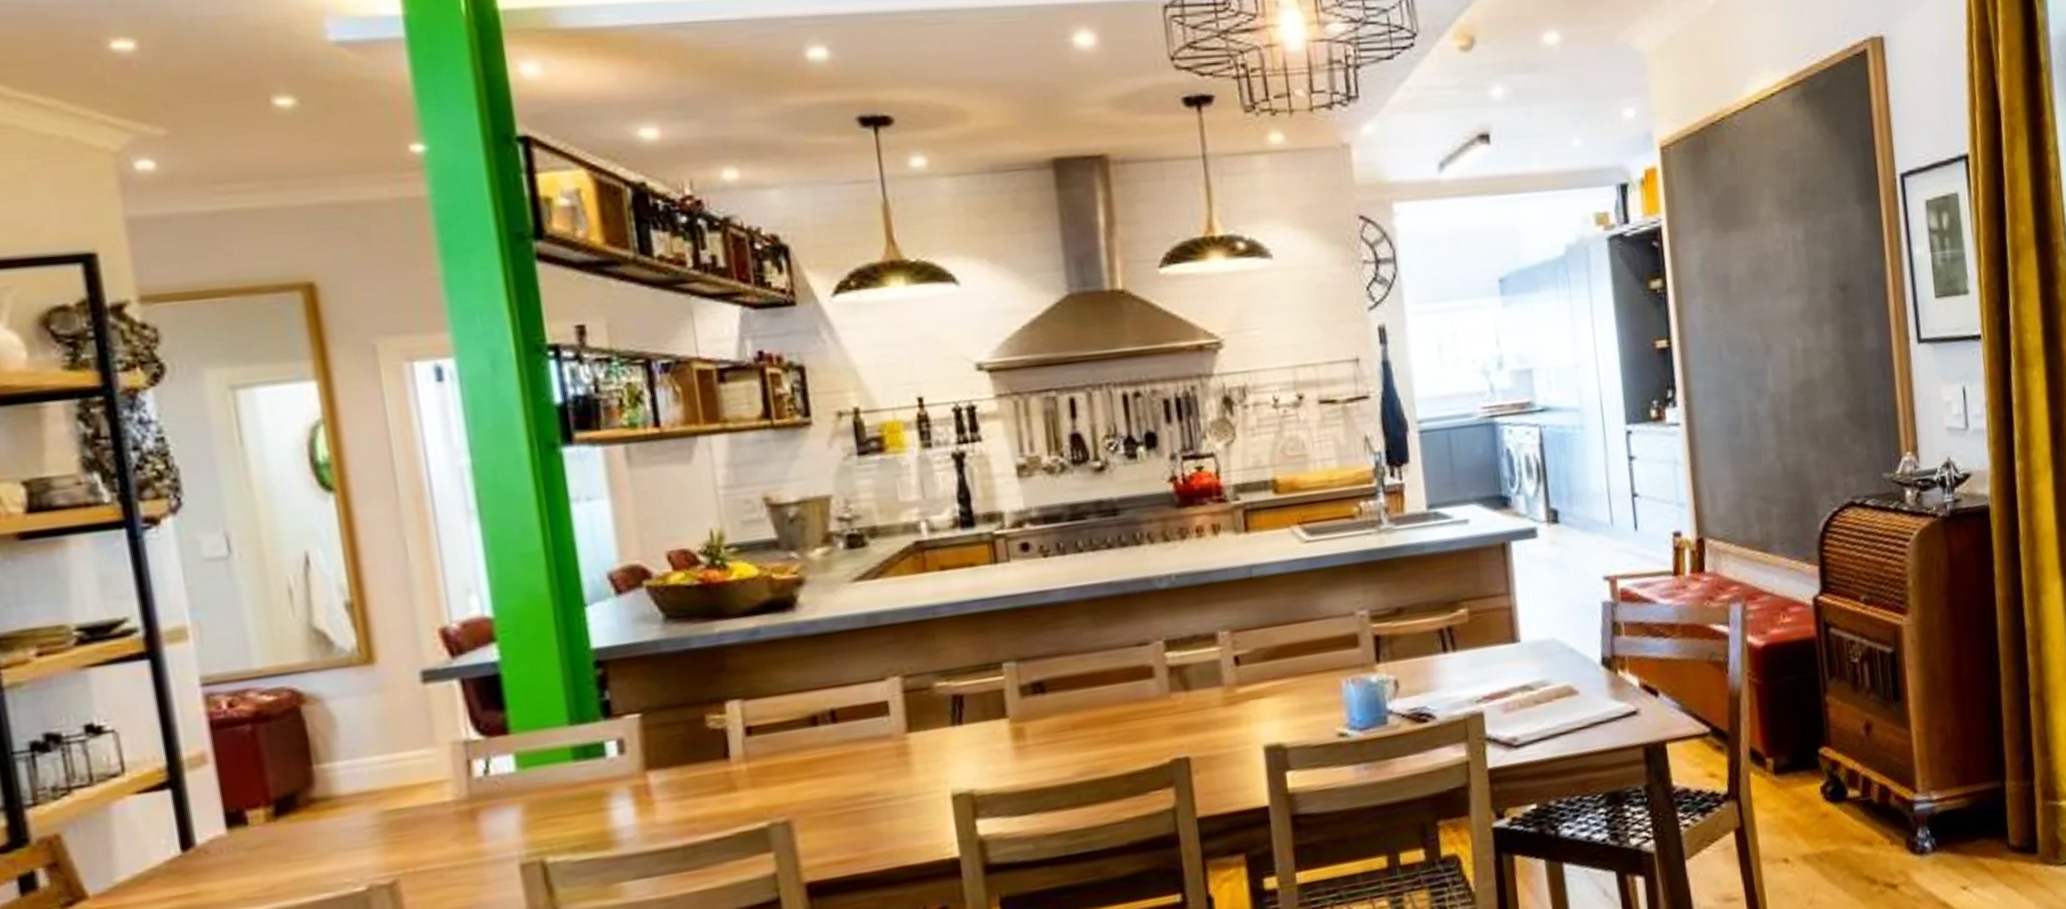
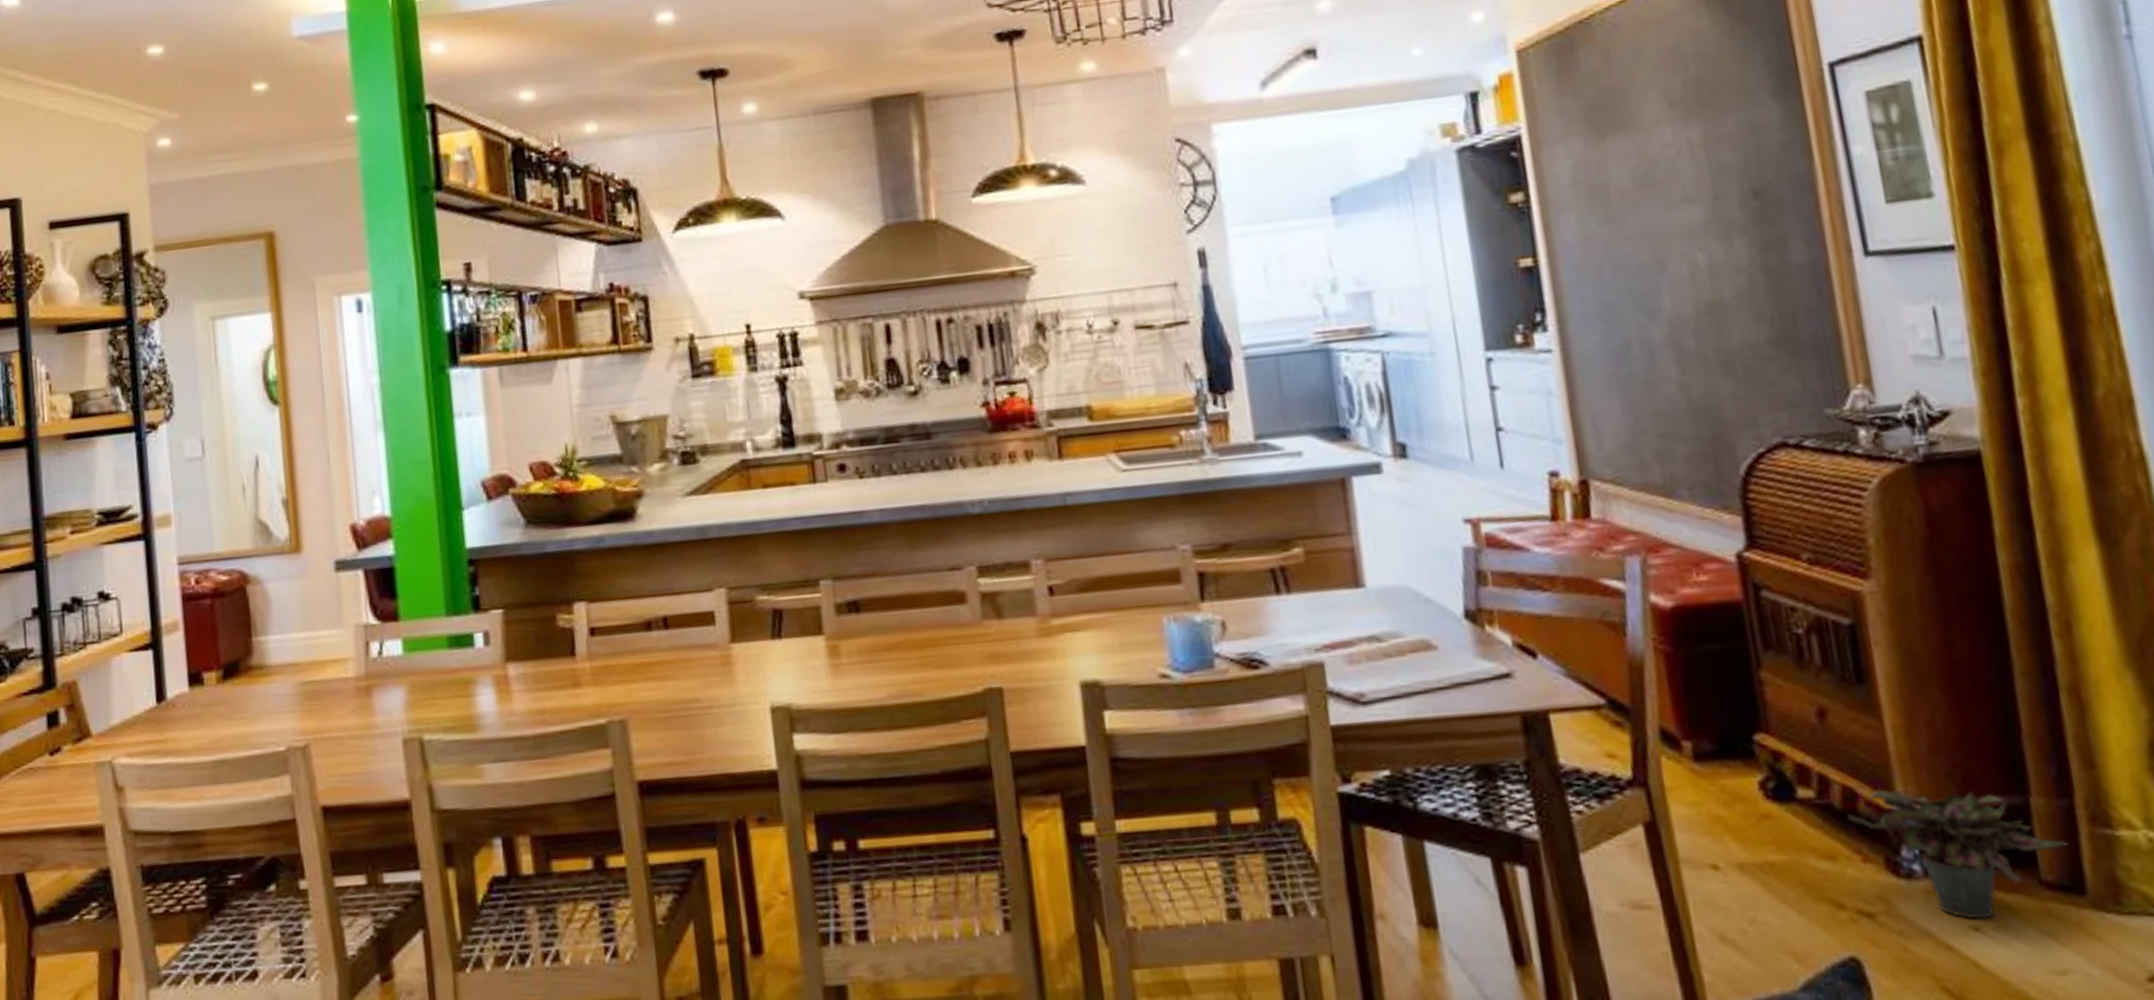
potted plant: none [1882,781,2027,881] -> present [1847,789,2067,920]

